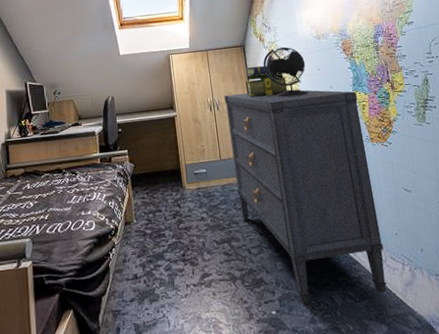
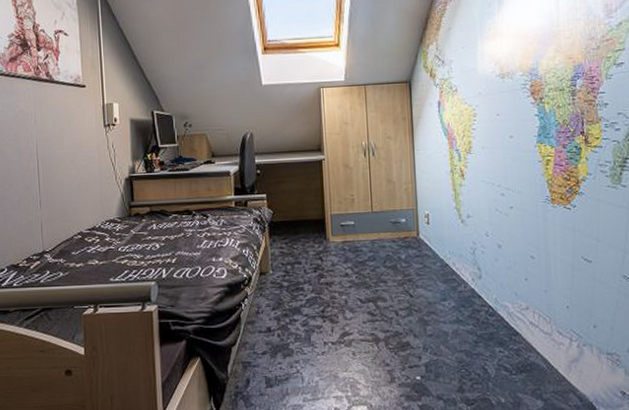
dresser: present [224,90,387,304] -> none [382,137,551,372]
stack of books: present [245,65,288,96] -> none [408,106,459,142]
globe: present [263,47,308,98] -> none [431,85,483,146]

